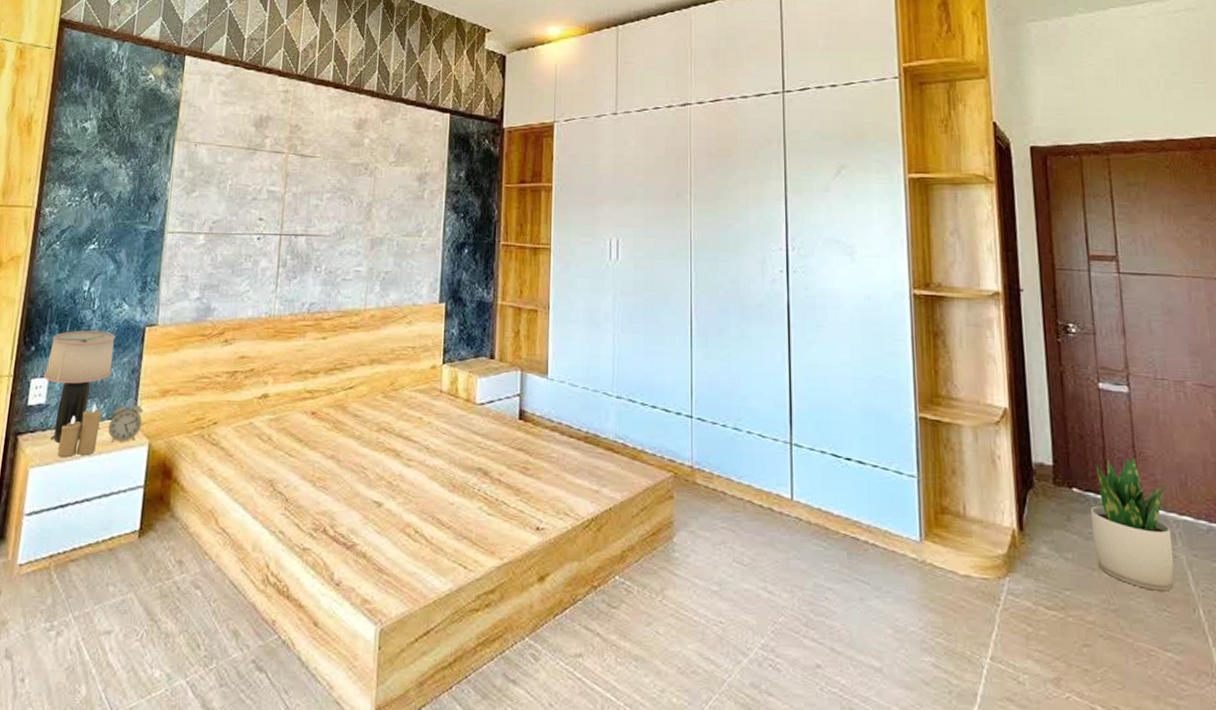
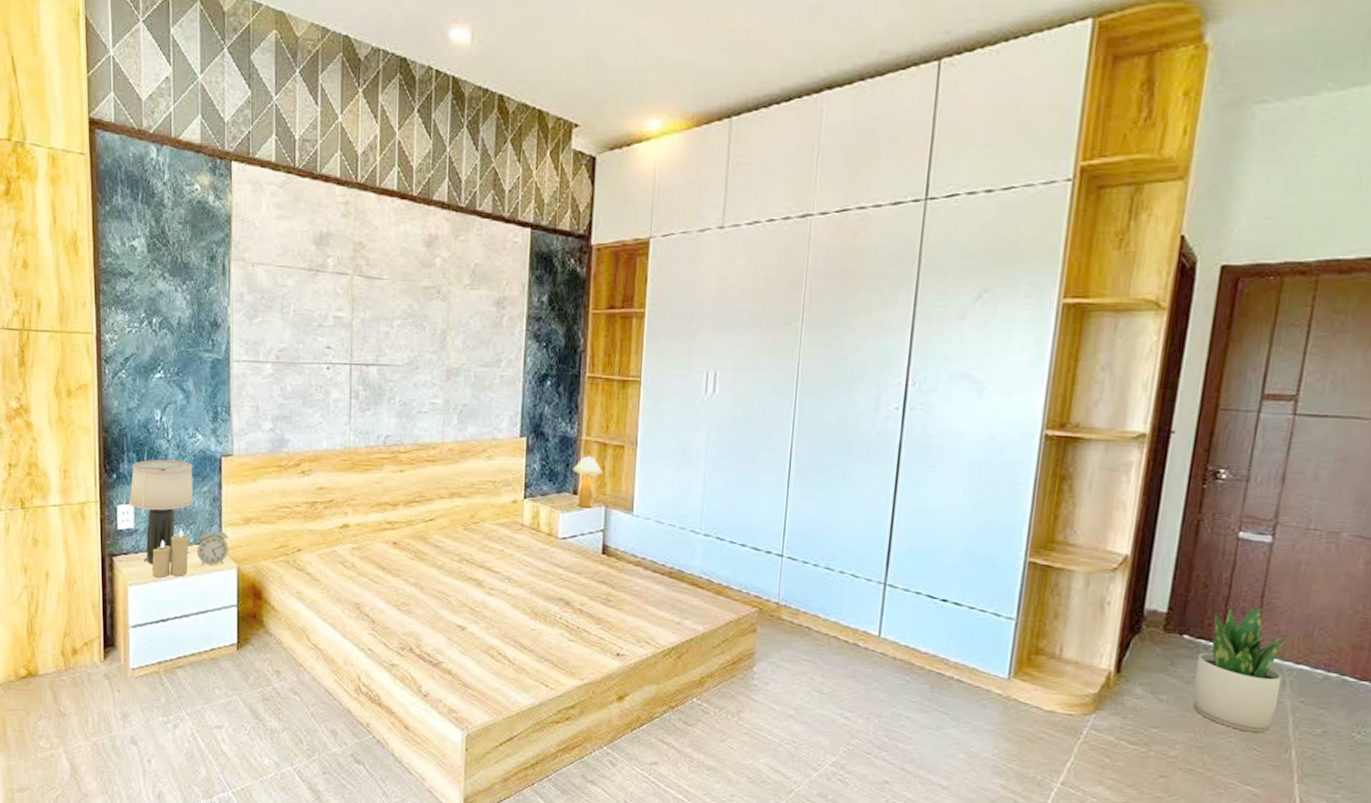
table lamp: none [490,319,519,372] -> present [573,455,603,508]

